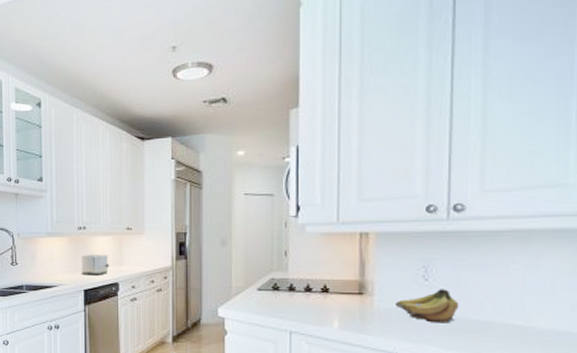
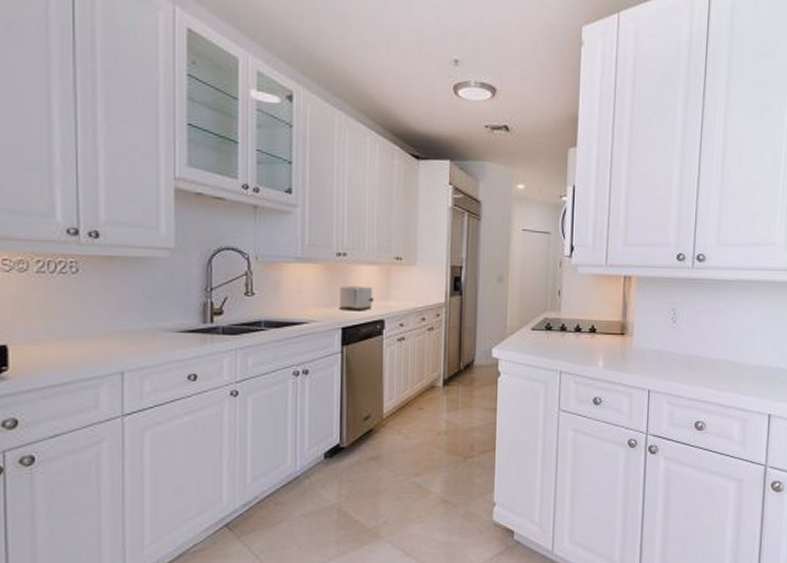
fruit: present [395,289,460,323] -> none [649,330,698,361]

